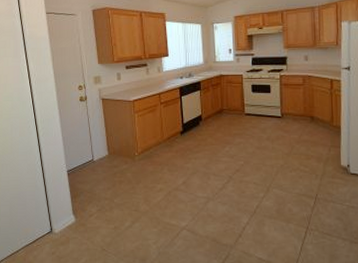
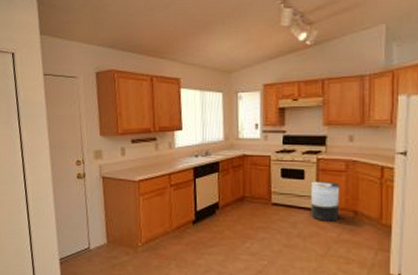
trash can: none [276,94,300,126] -> present [311,181,340,222]

